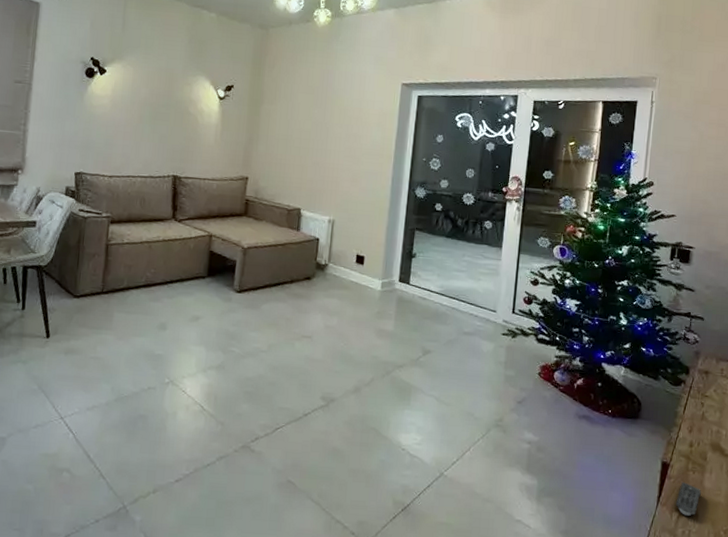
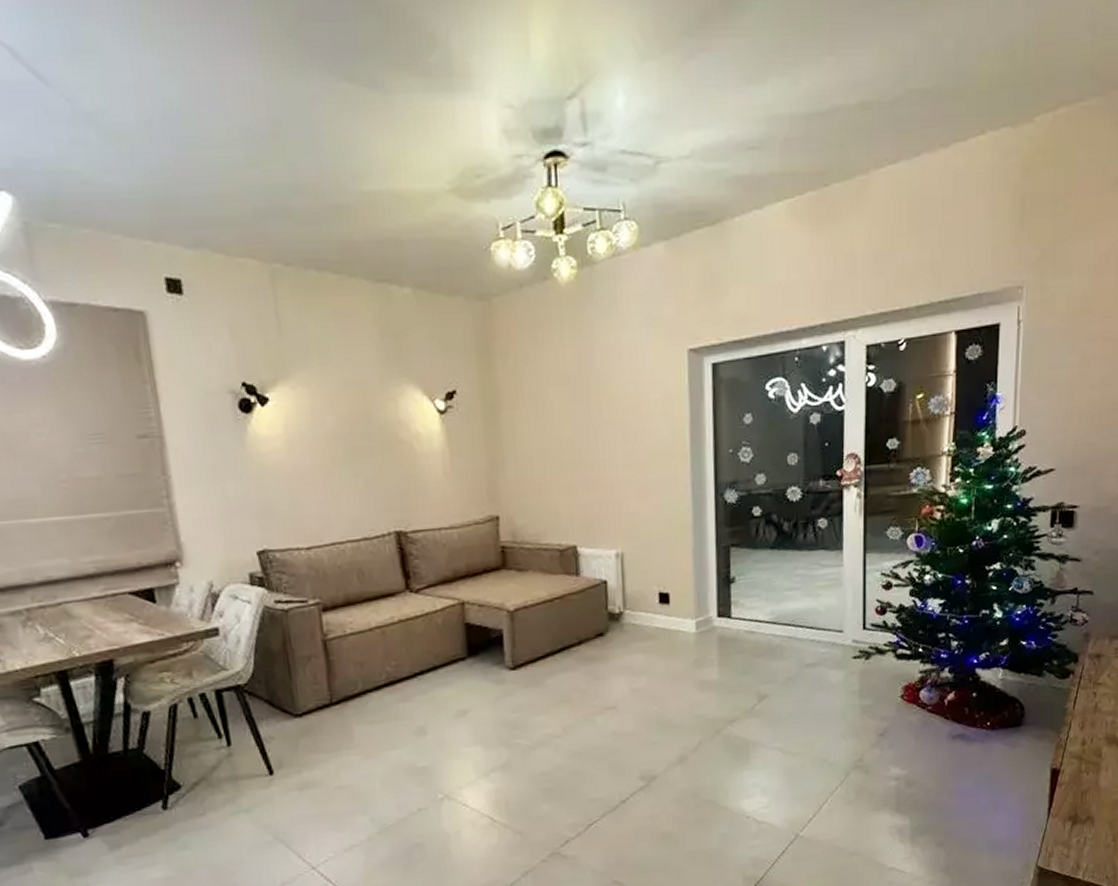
remote control: present [676,482,701,516] -> none [1069,786,1097,823]

